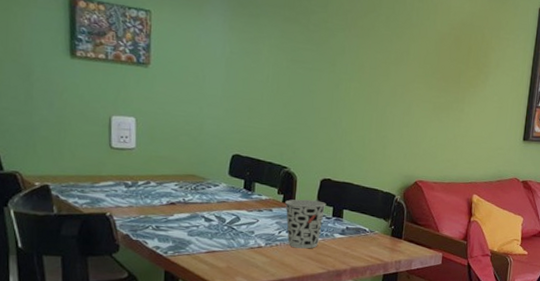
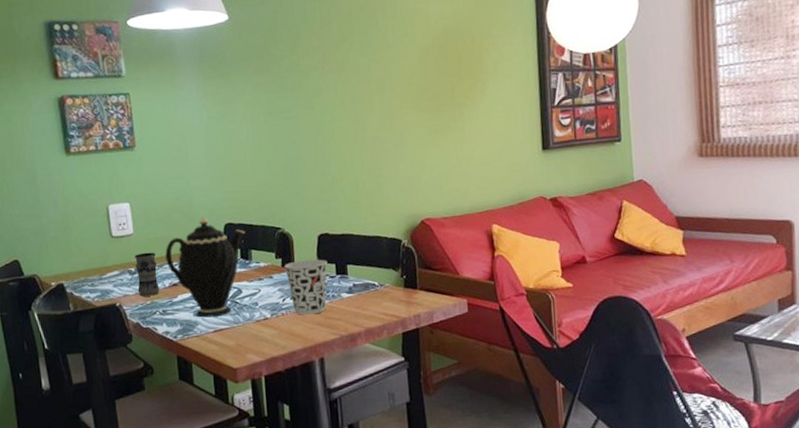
jar: none [132,168,156,211] -> present [135,252,160,297]
teapot: none [166,144,252,239] -> present [165,216,246,318]

